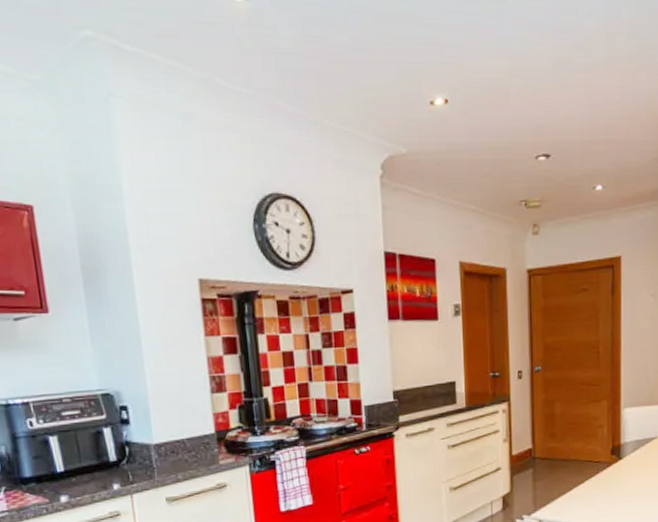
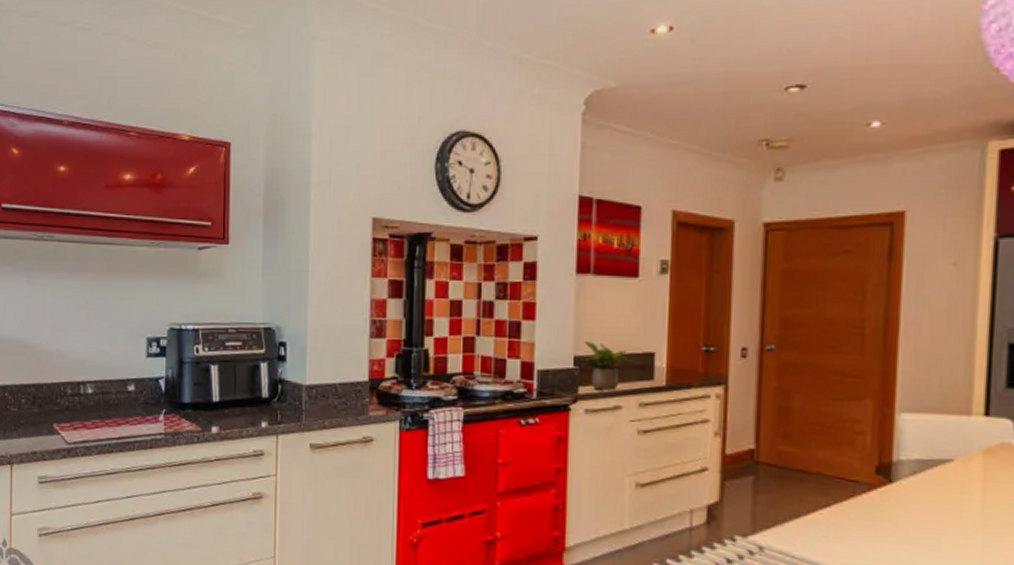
potted plant: none [399,377,435,417] -> present [580,342,627,391]

